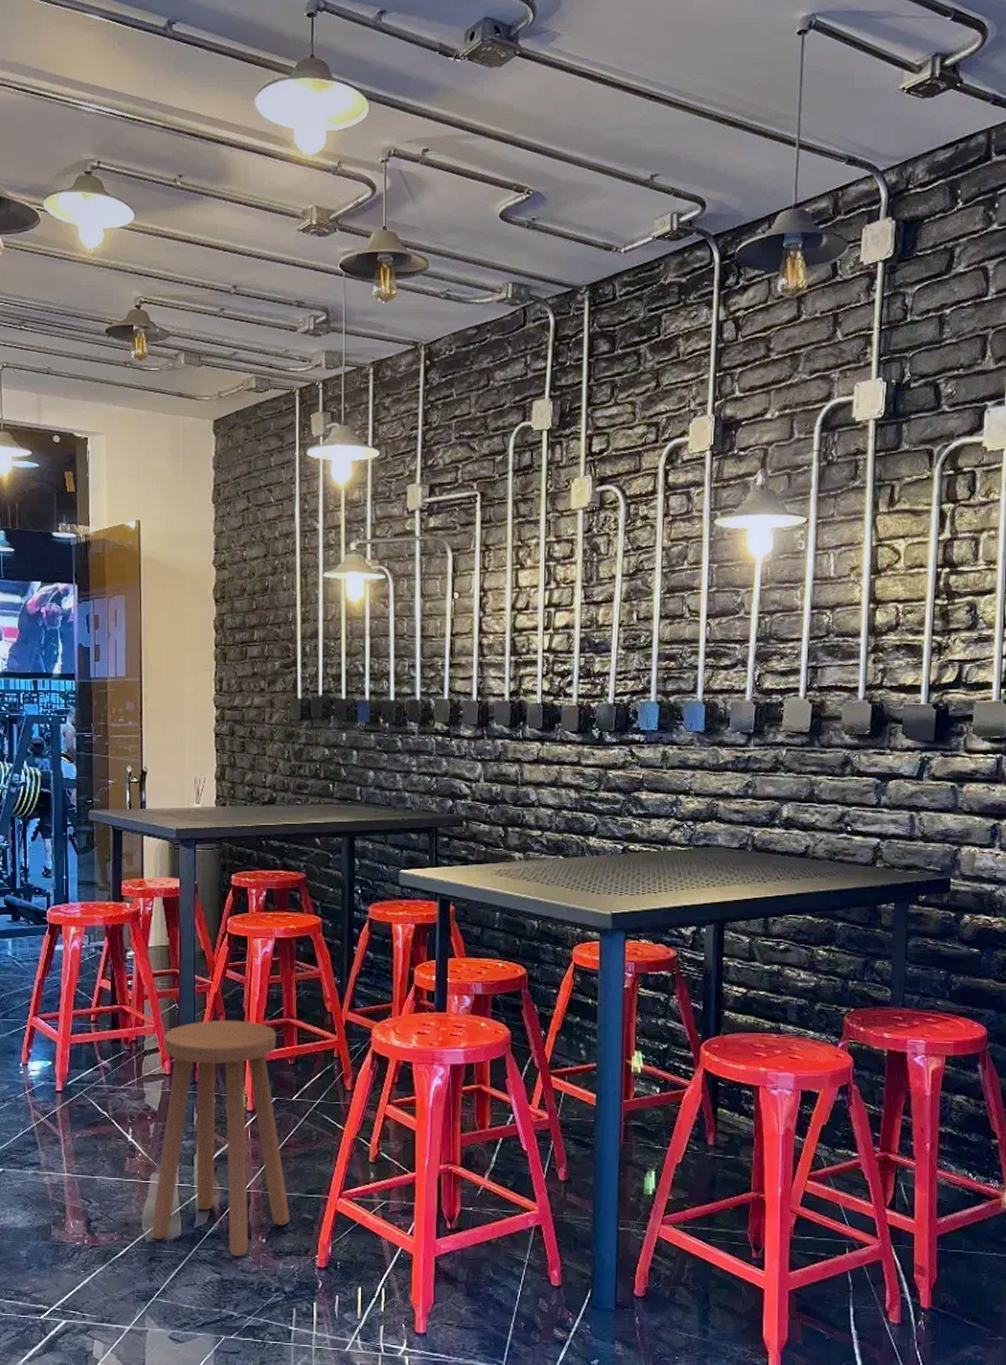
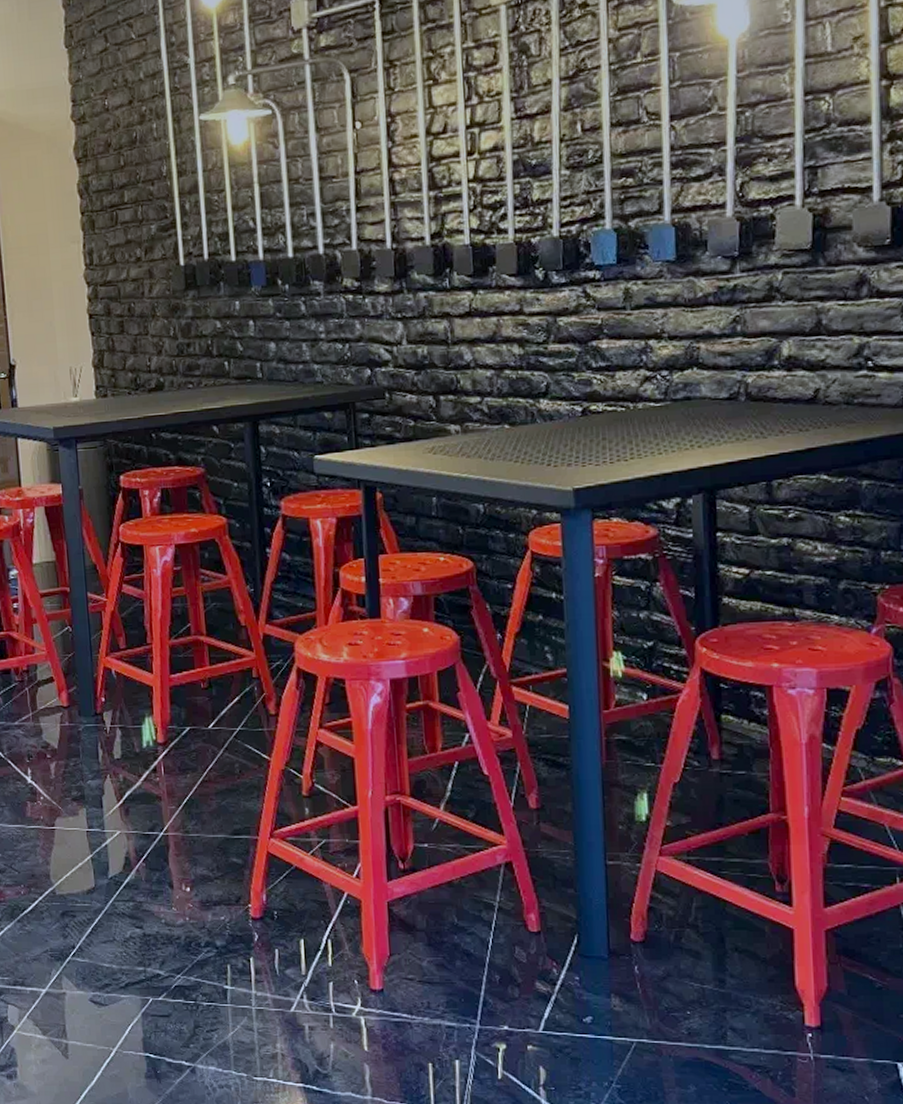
stool: present [151,1020,290,1256] -> none [57,640,216,908]

